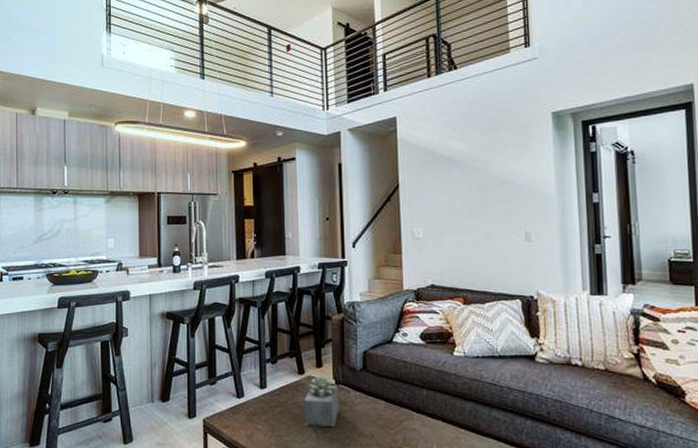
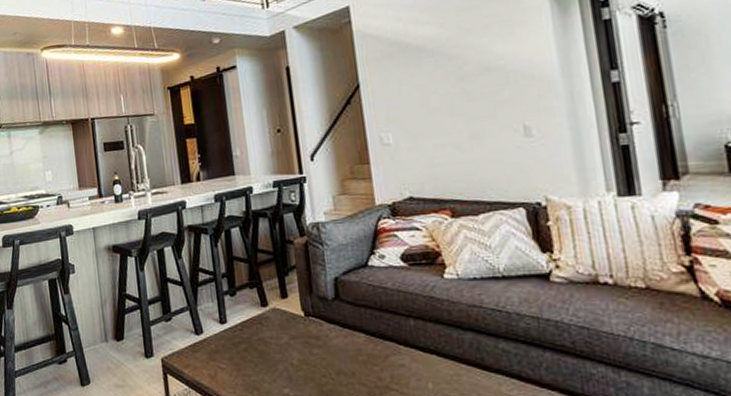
succulent plant: present [304,375,340,426] -> none [270,306,313,364]

